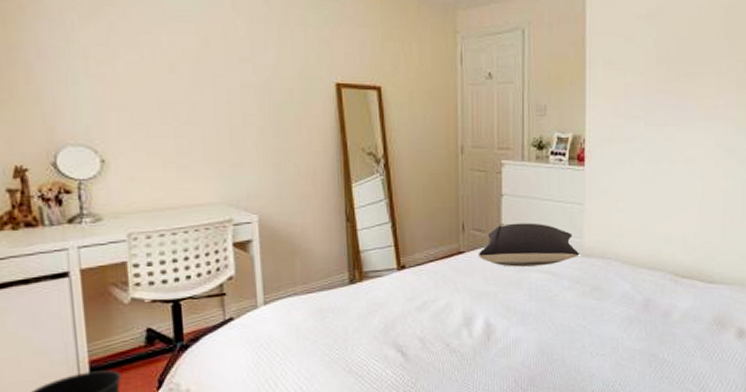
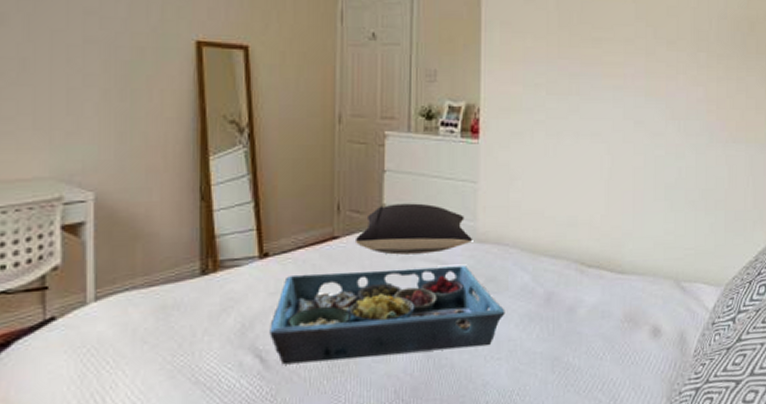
serving tray: none [408,276,609,358] -> present [270,266,505,365]

